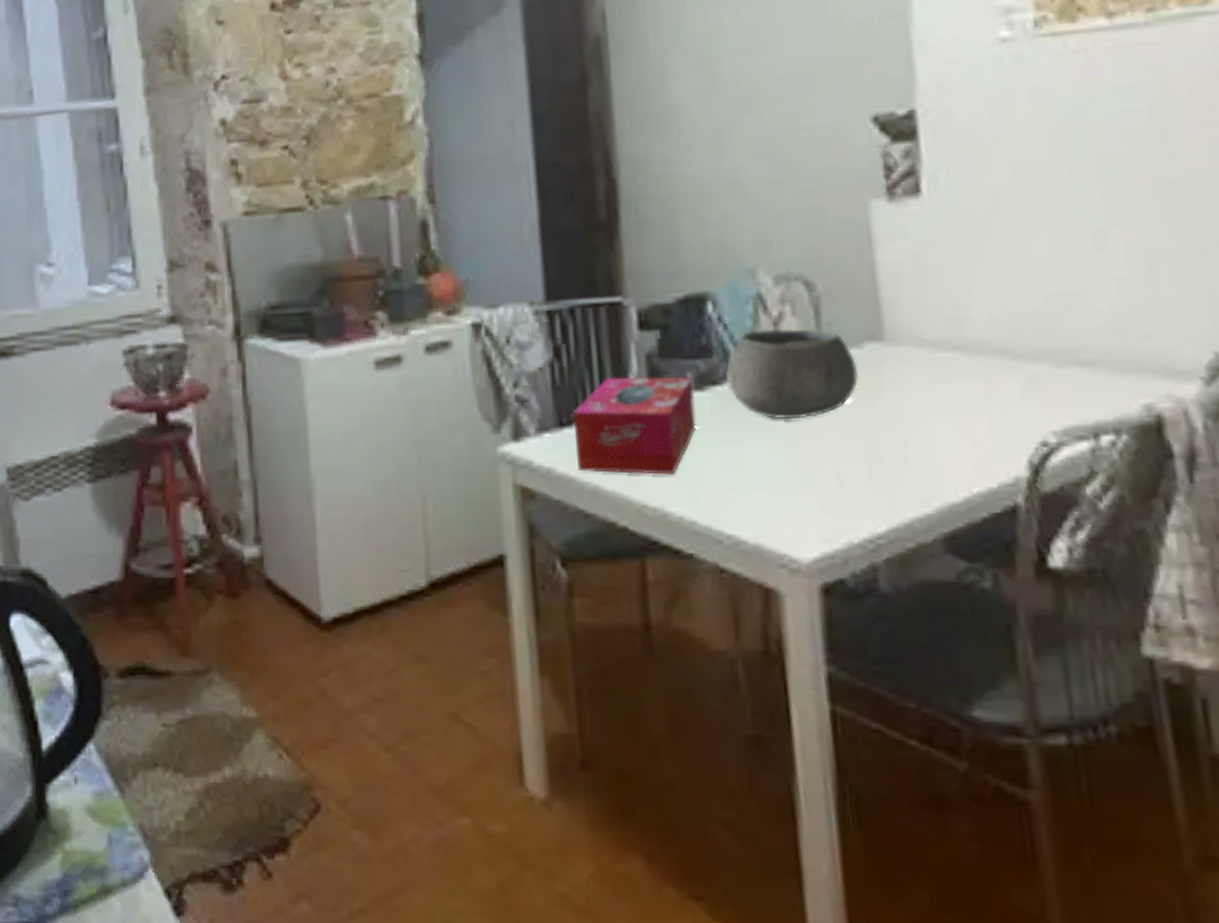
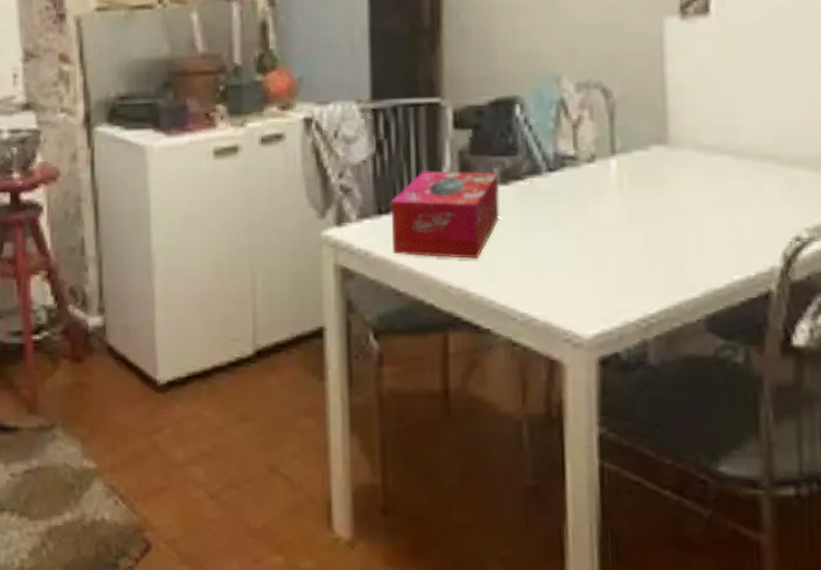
bowl: present [725,328,858,420] -> none [527,131,643,213]

